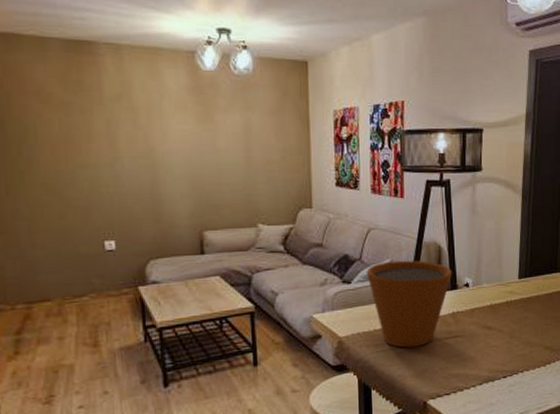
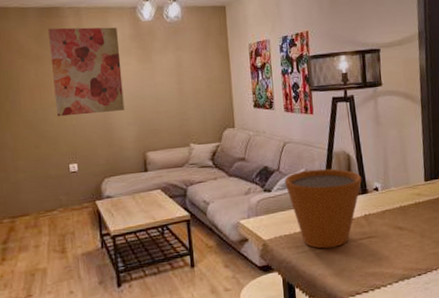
wall art: none [78,68,177,182] -> present [48,27,125,117]

